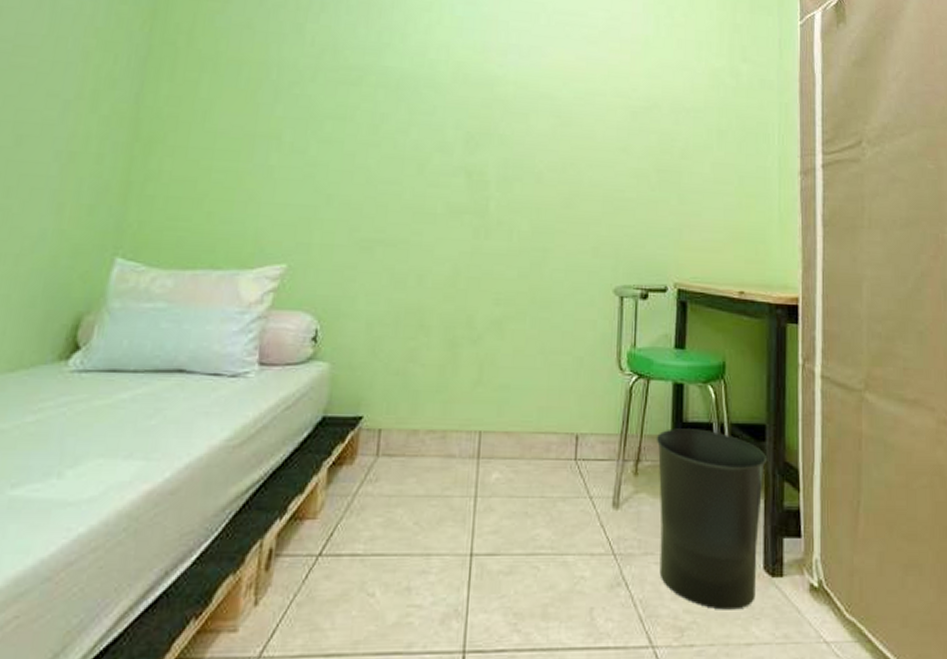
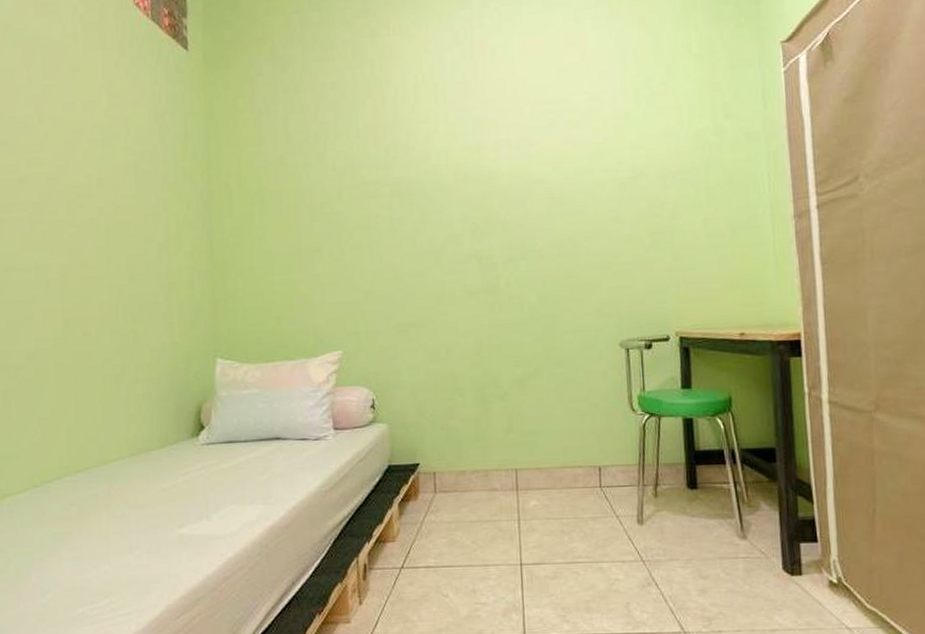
waste bin: present [656,428,766,610] -> none [671,455,778,603]

